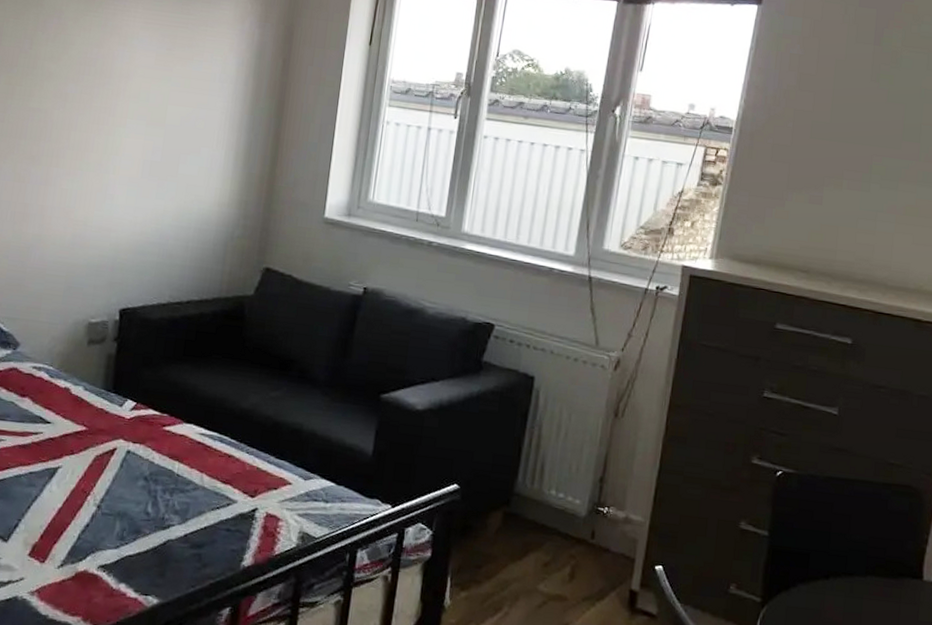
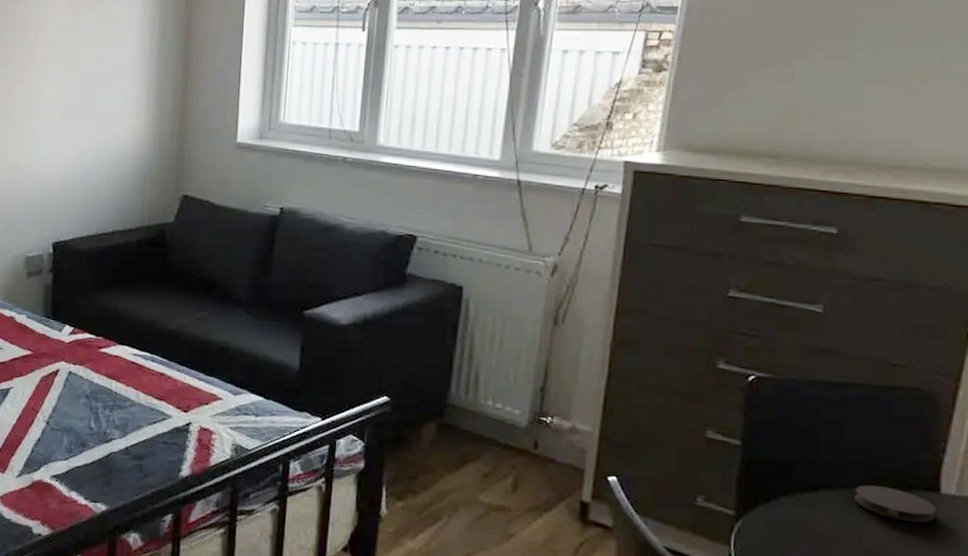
coaster: none [856,573,920,607] -> present [853,485,937,523]

